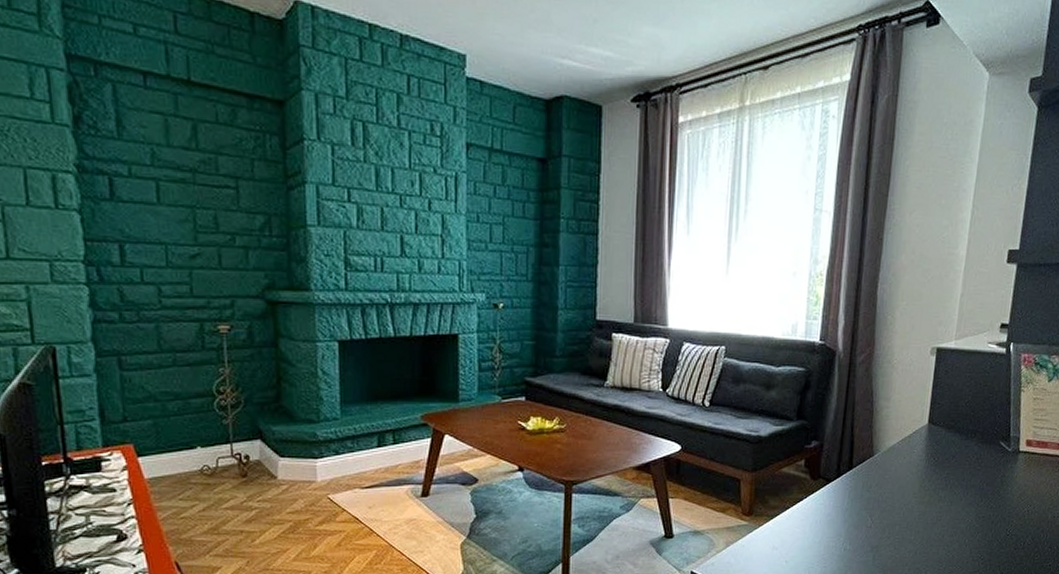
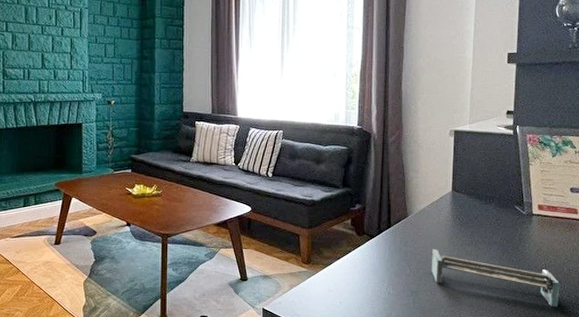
shelf: none [897,494,1042,562] -> present [432,248,559,308]

